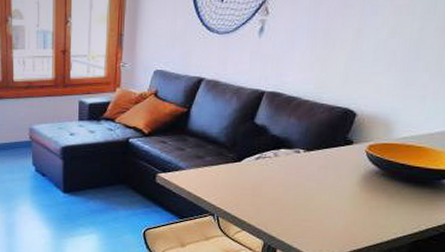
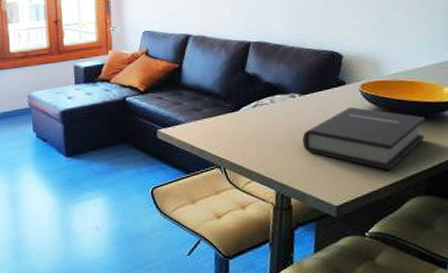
book: none [298,168,424,232] -> present [302,107,426,171]

